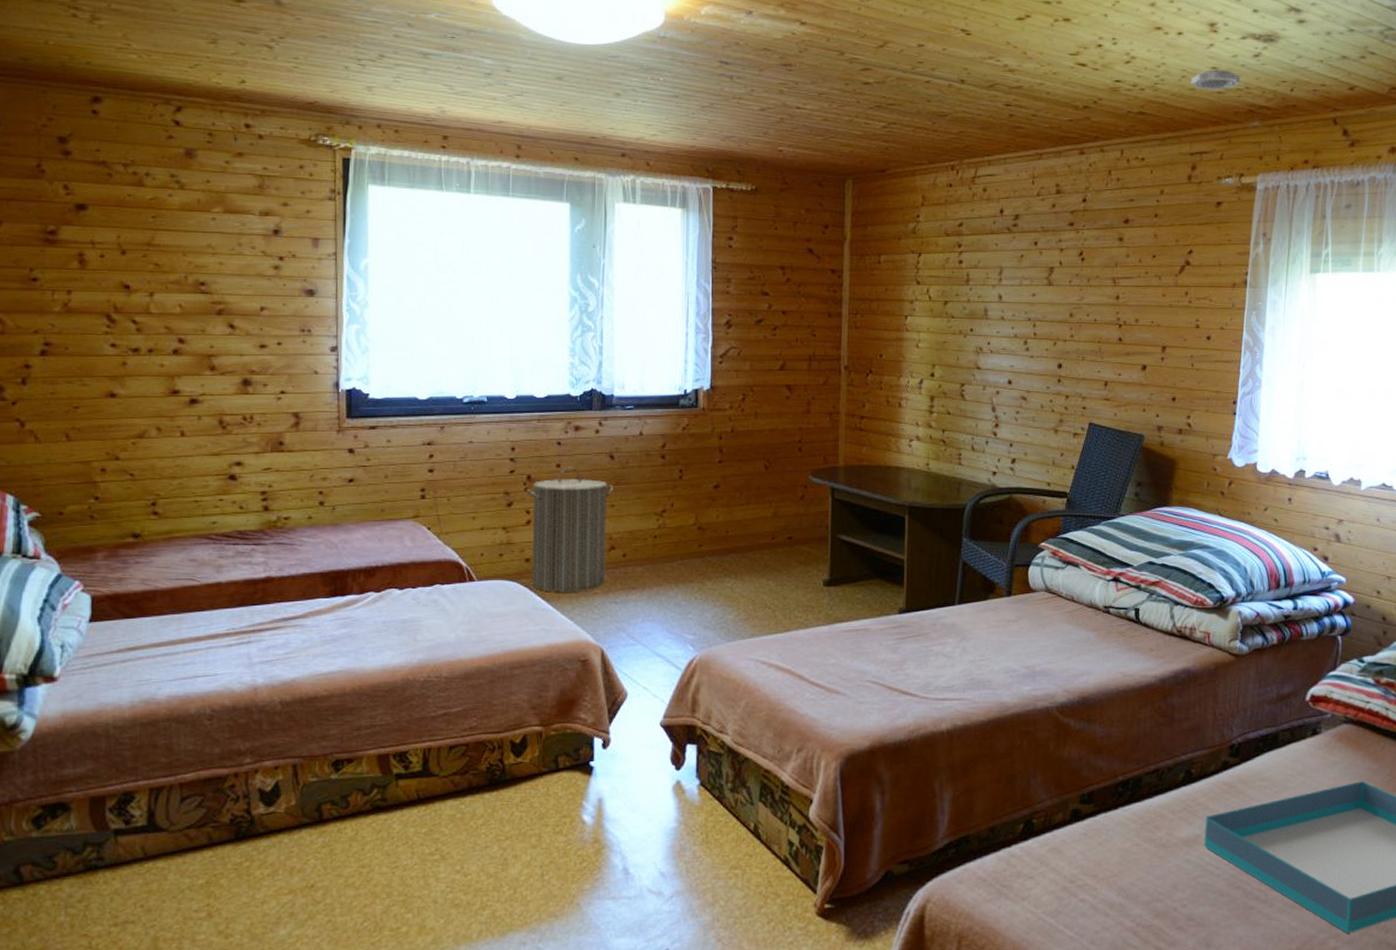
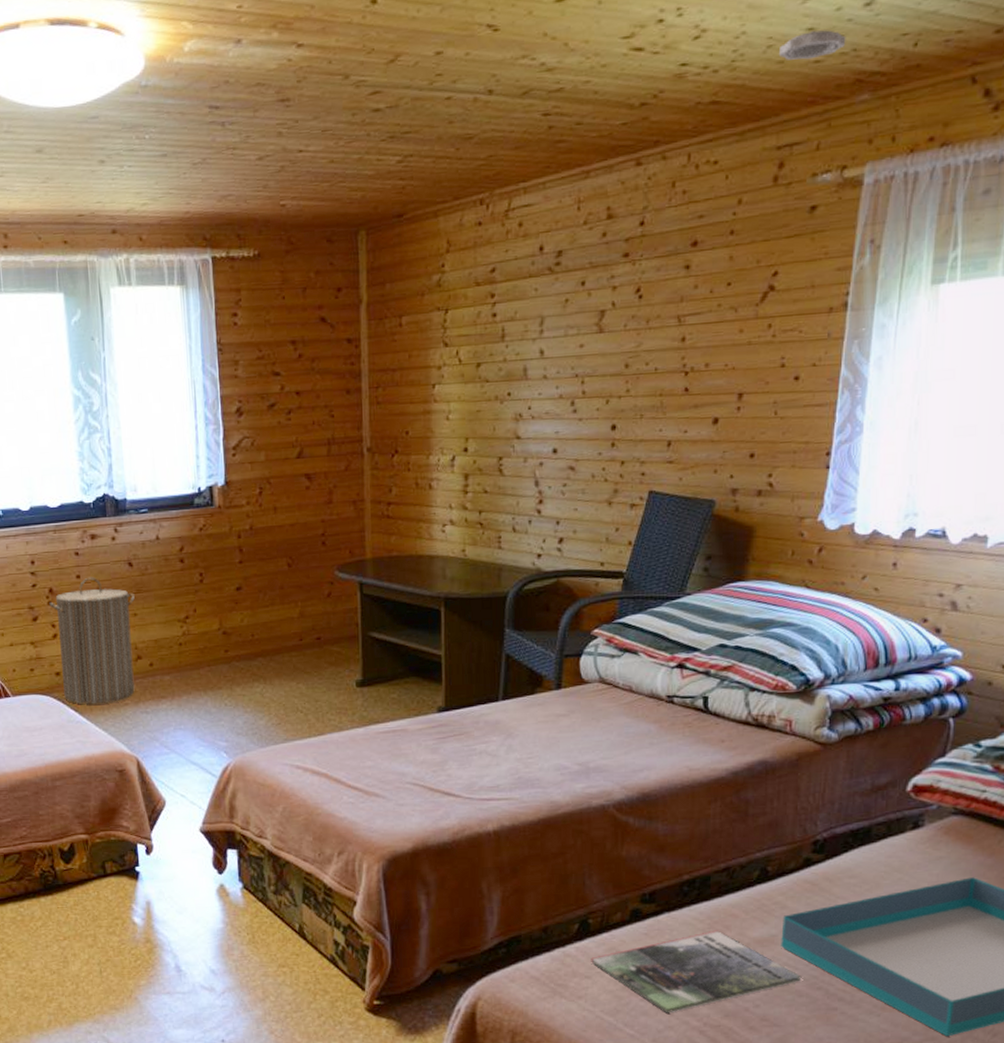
magazine: none [1034,830,1223,914] -> present [591,930,802,1014]

